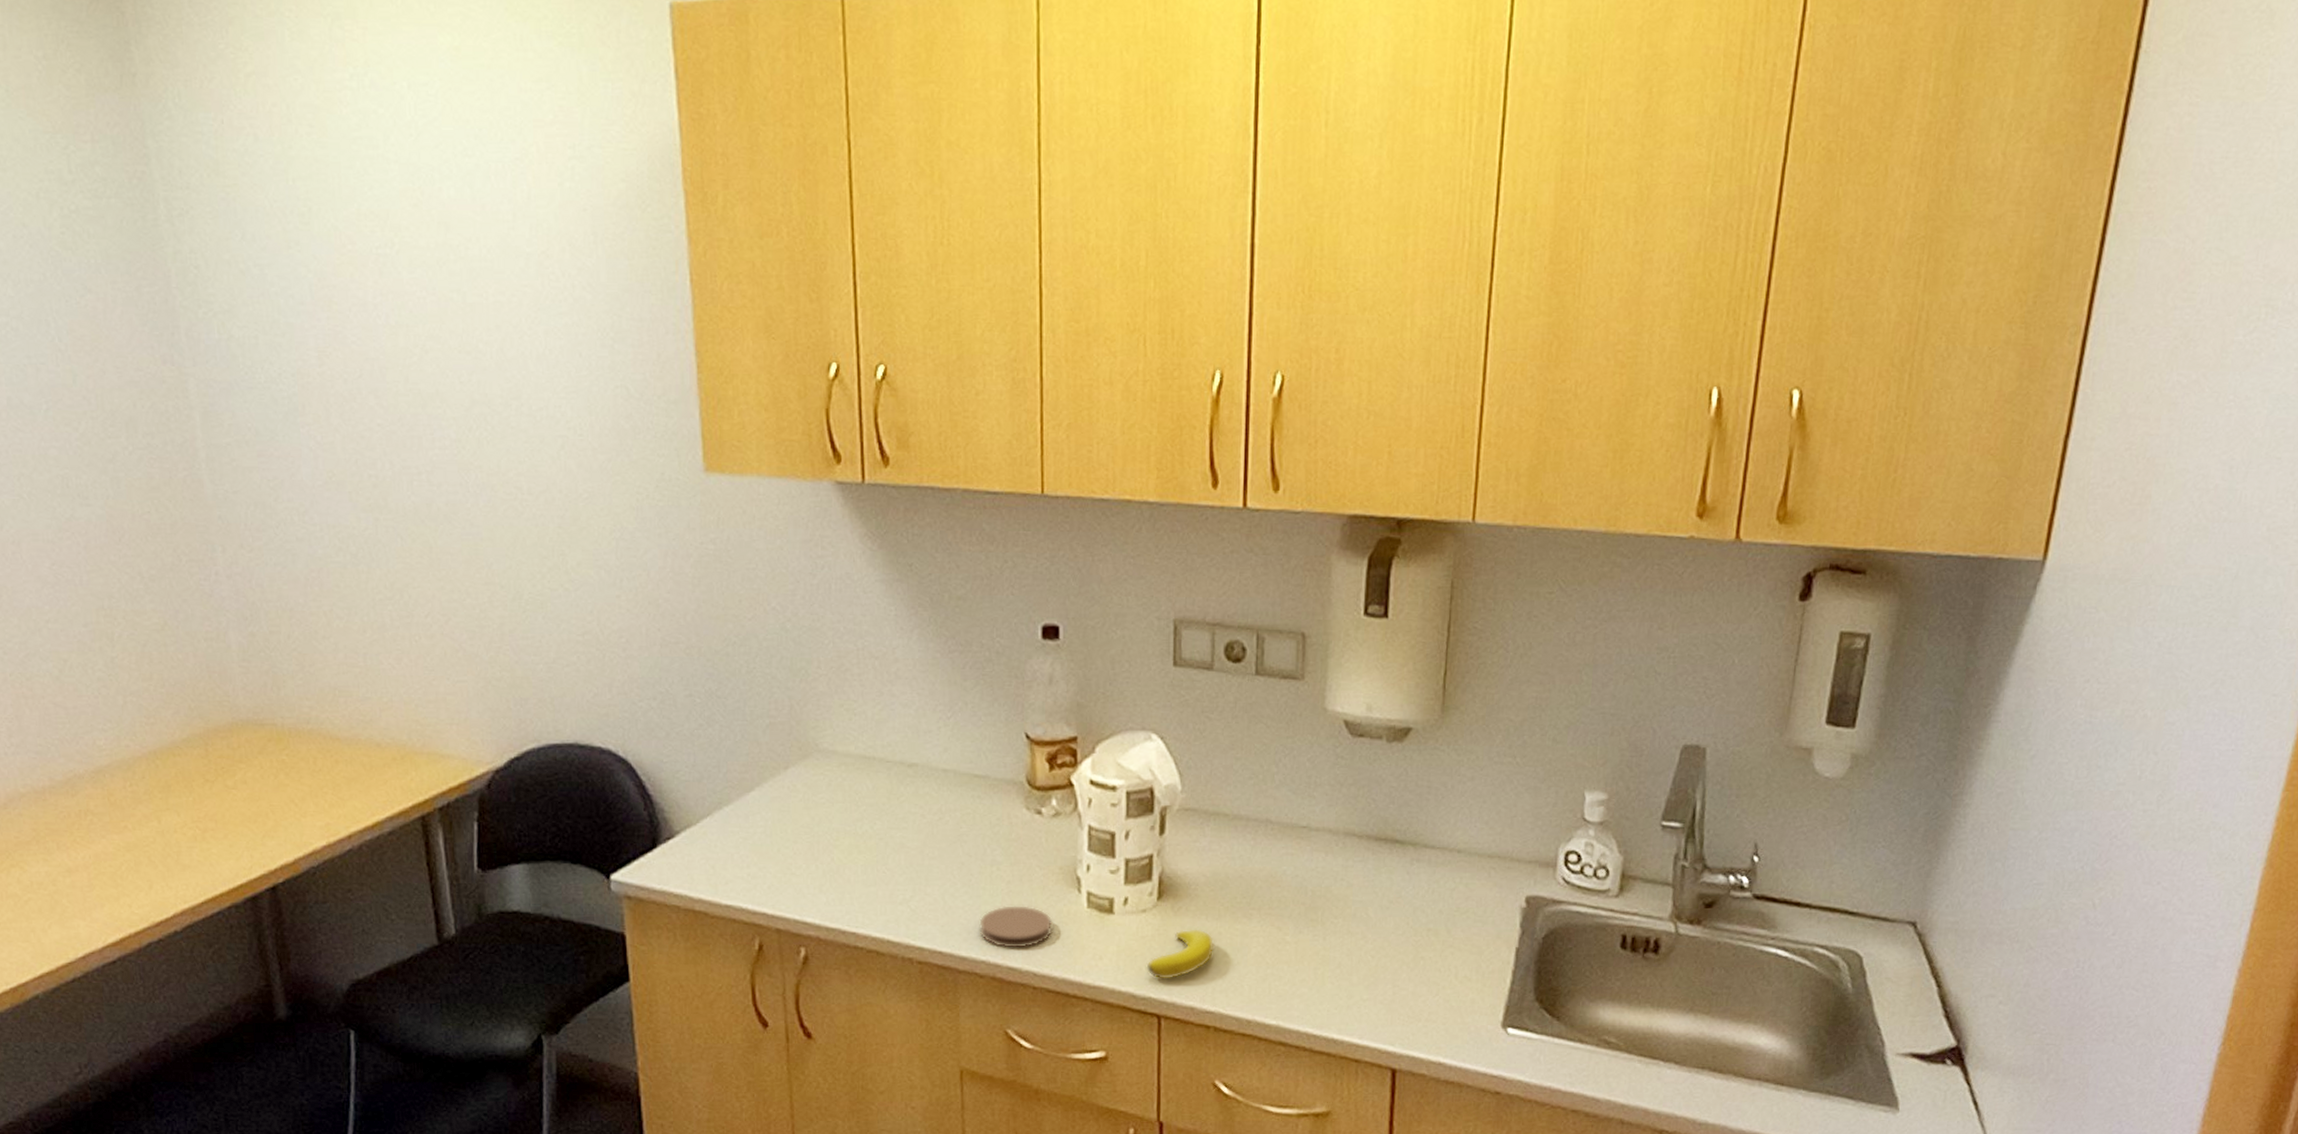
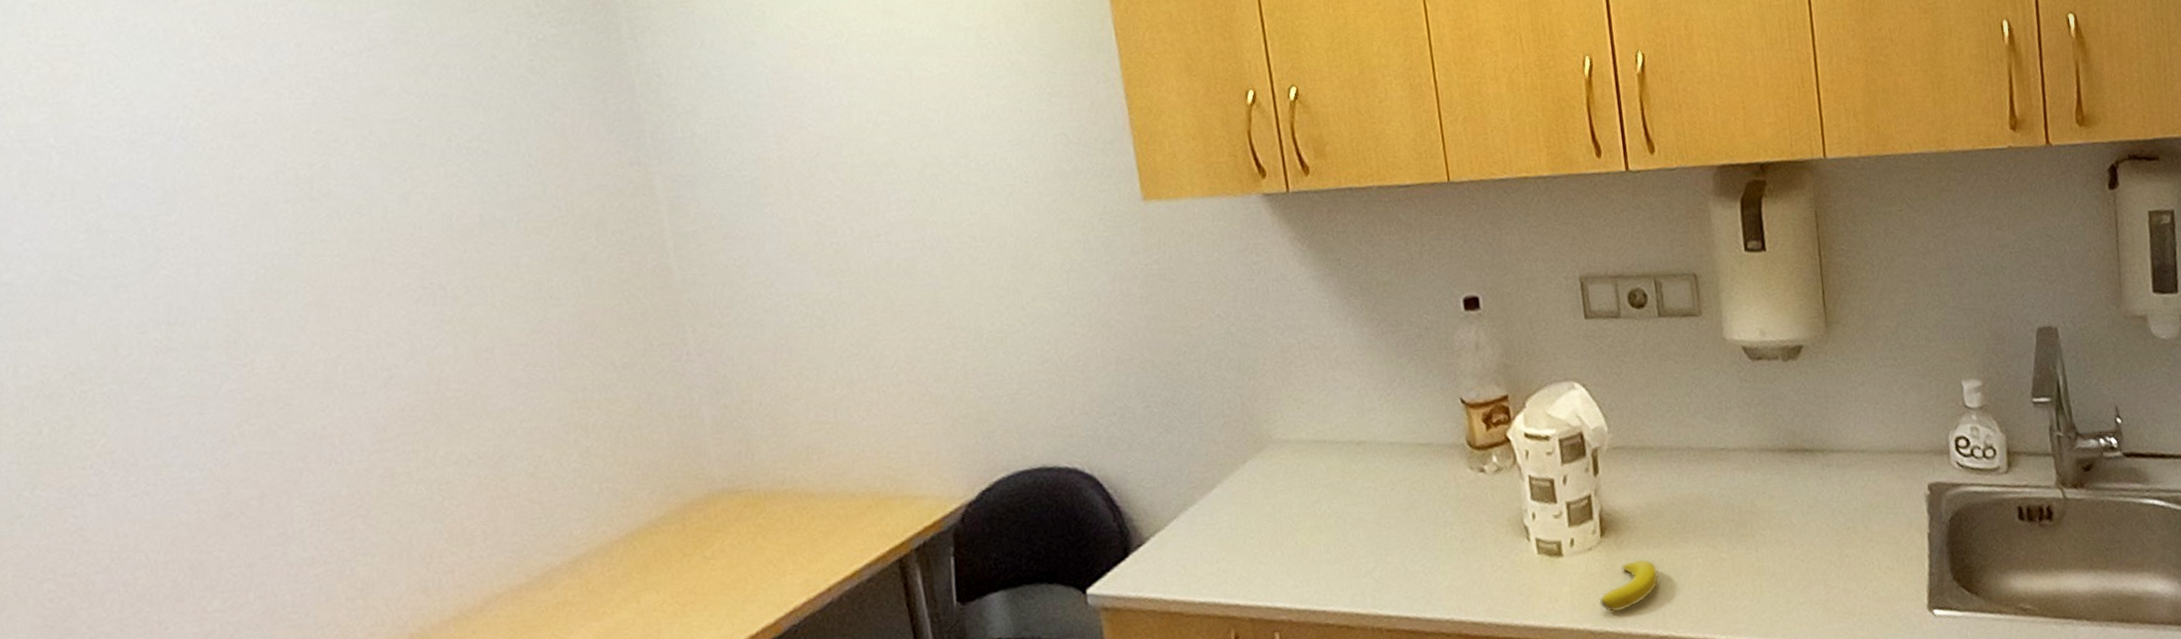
coaster: present [979,906,1053,948] -> none [1439,560,1509,604]

